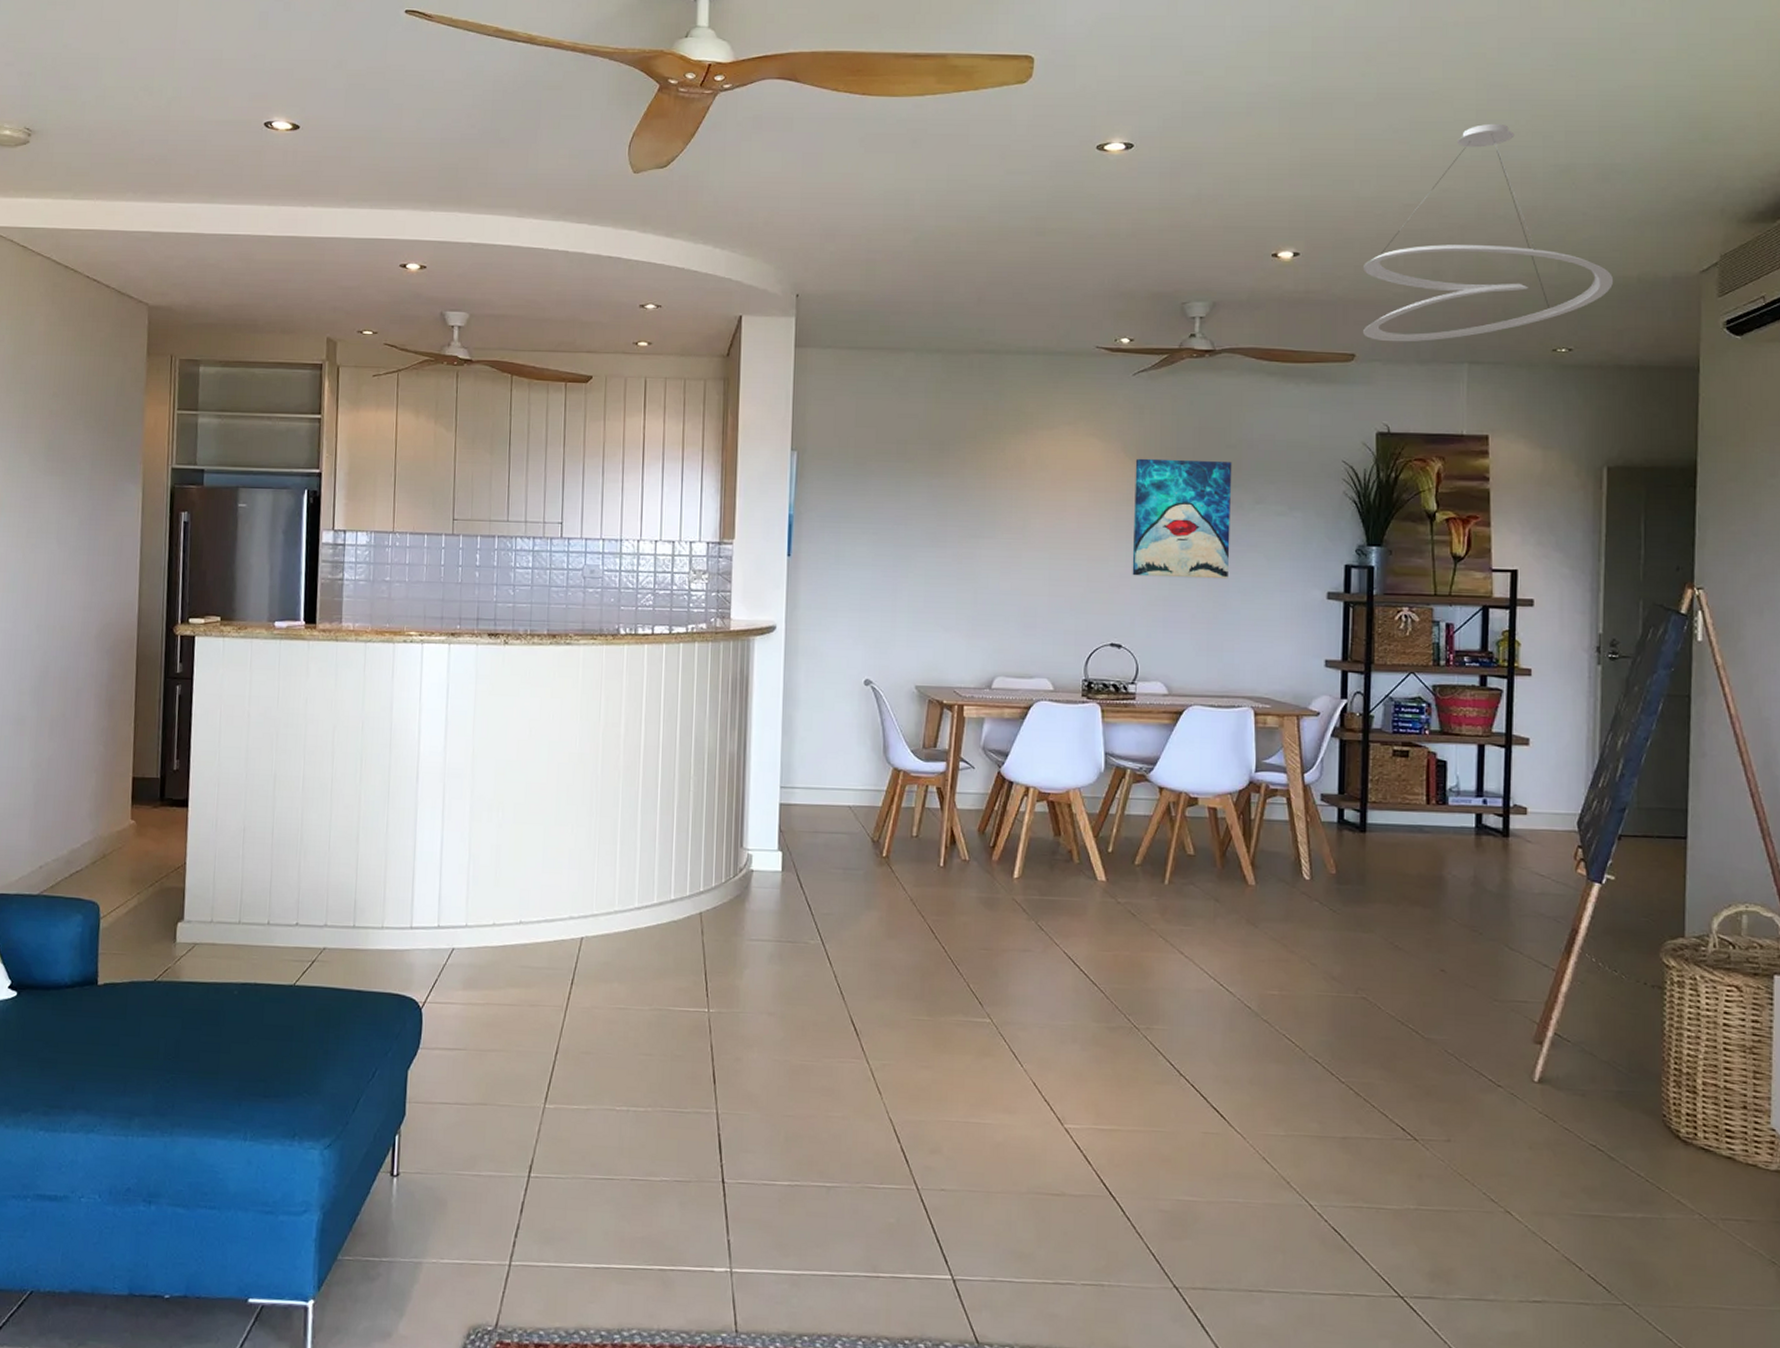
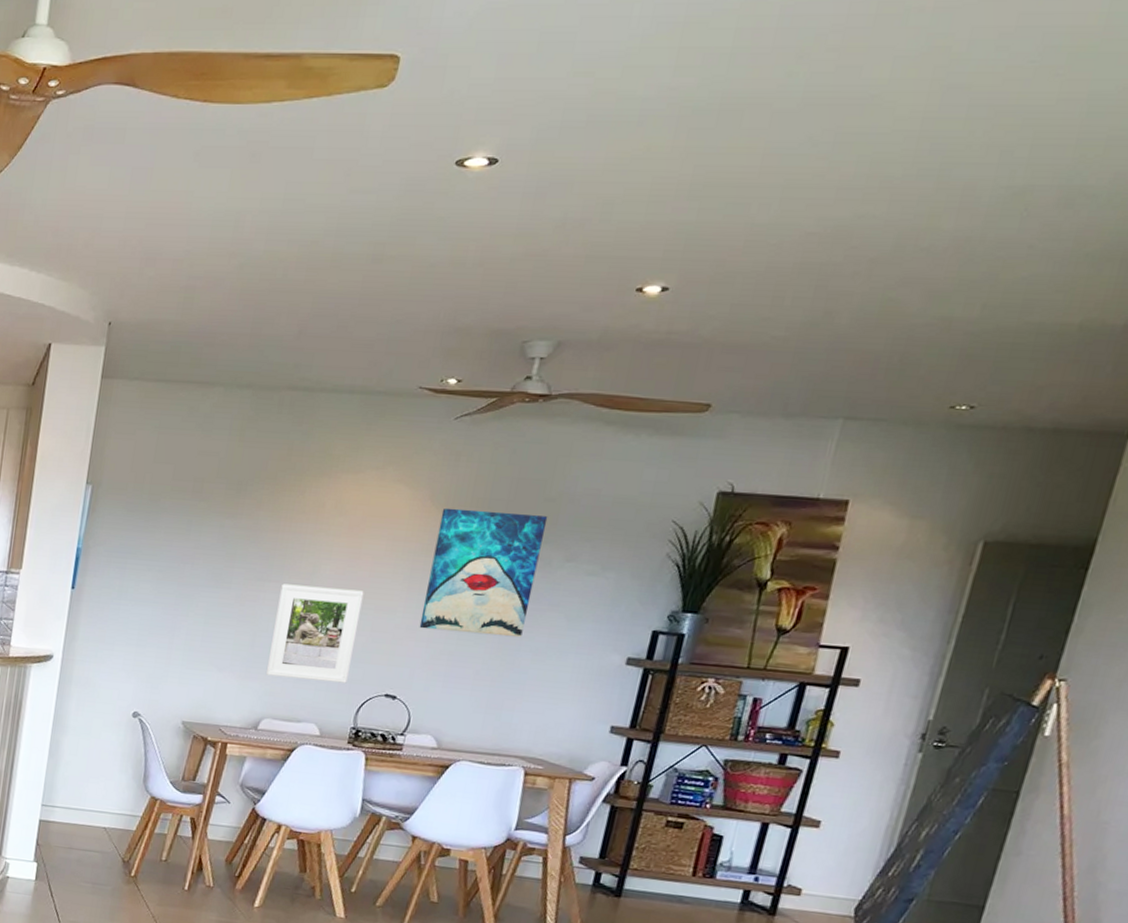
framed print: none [992,539,1075,635] -> present [265,583,364,683]
ceiling light fixture: present [1362,123,1614,342] -> none [724,135,1049,393]

